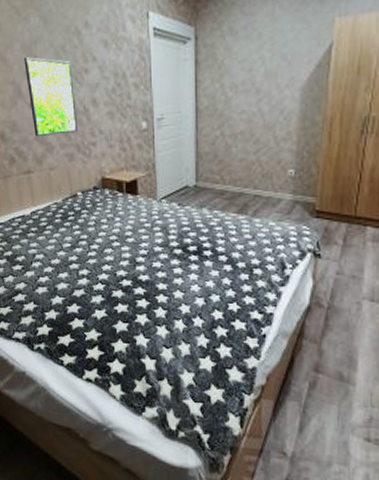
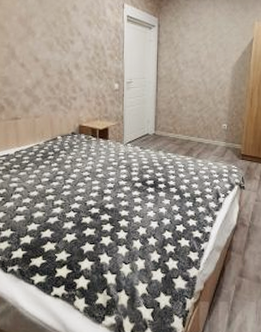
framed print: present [24,57,78,137] -> none [19,28,62,91]

